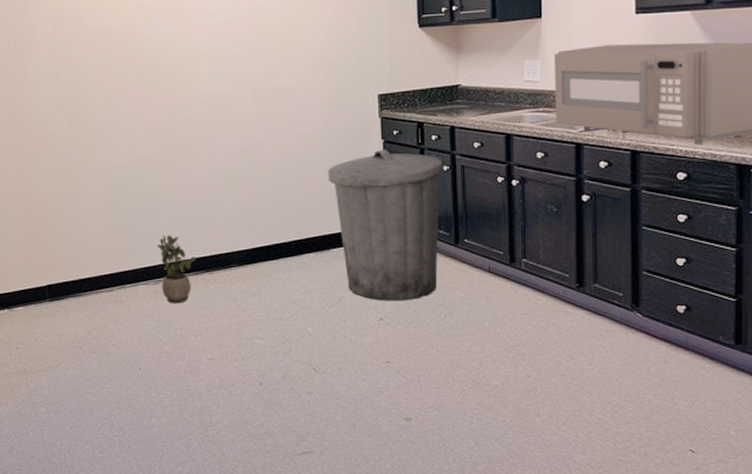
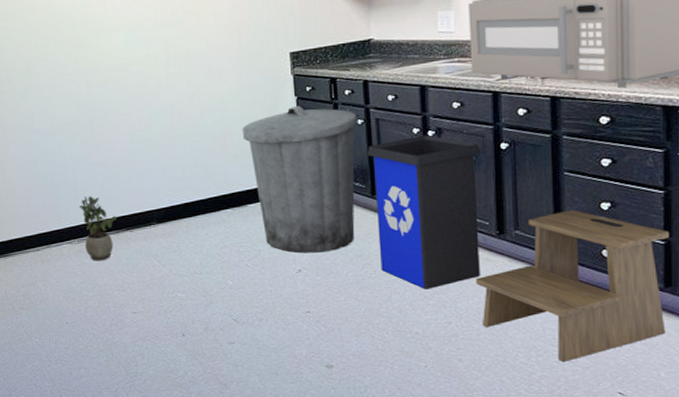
recycling bin: none [451,184,562,341] -> present [367,135,480,289]
step stool: none [555,265,740,419] -> present [476,210,669,362]

